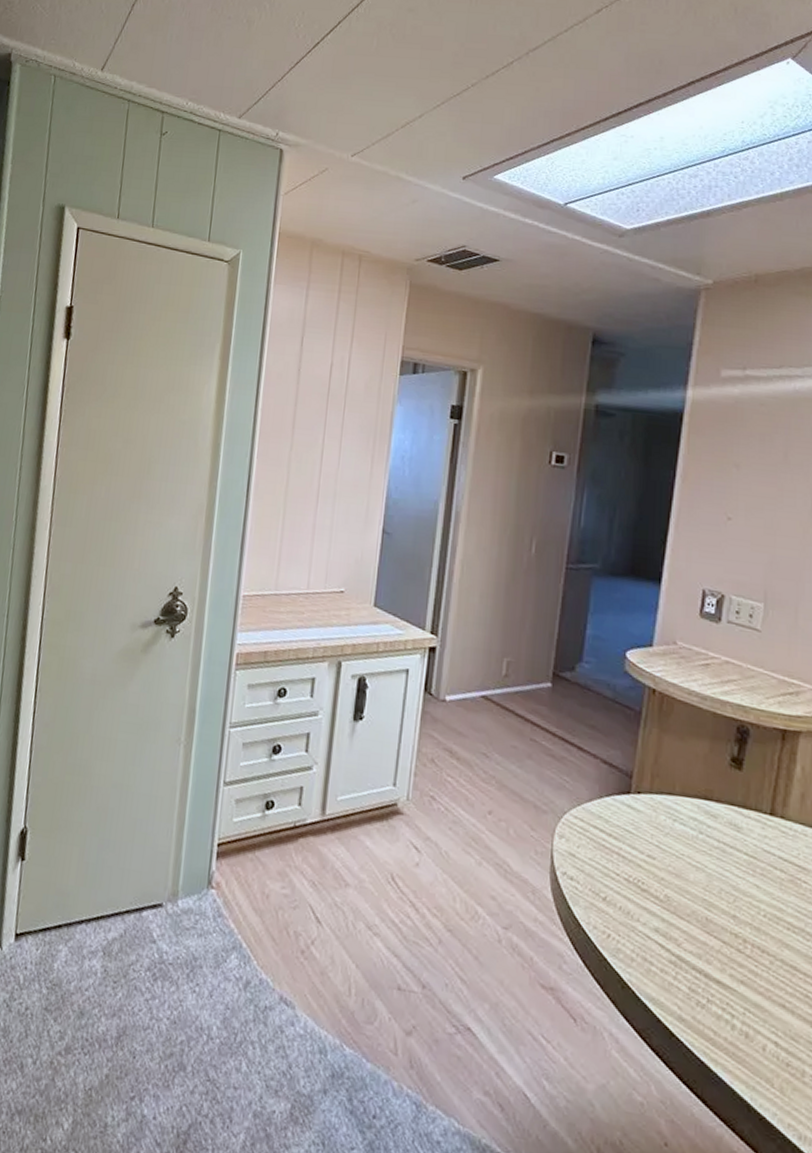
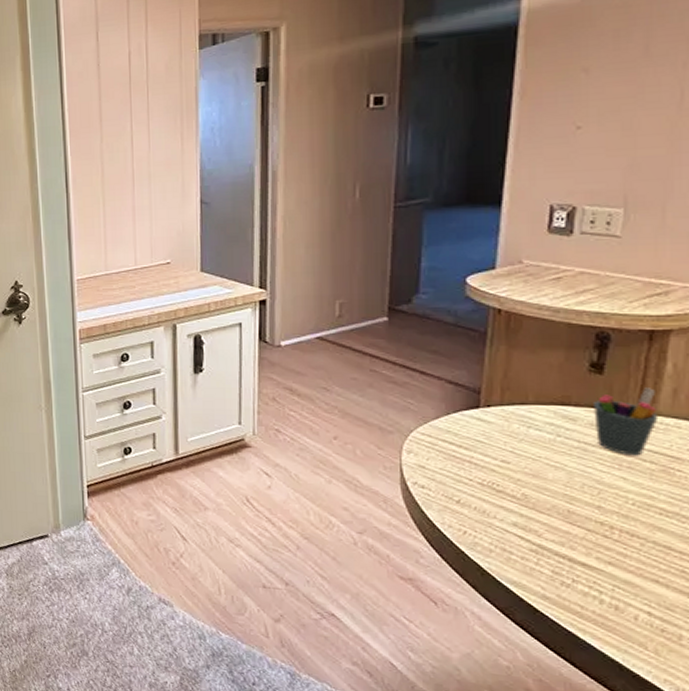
pen holder: none [732,789,789,862] -> present [594,388,659,456]

